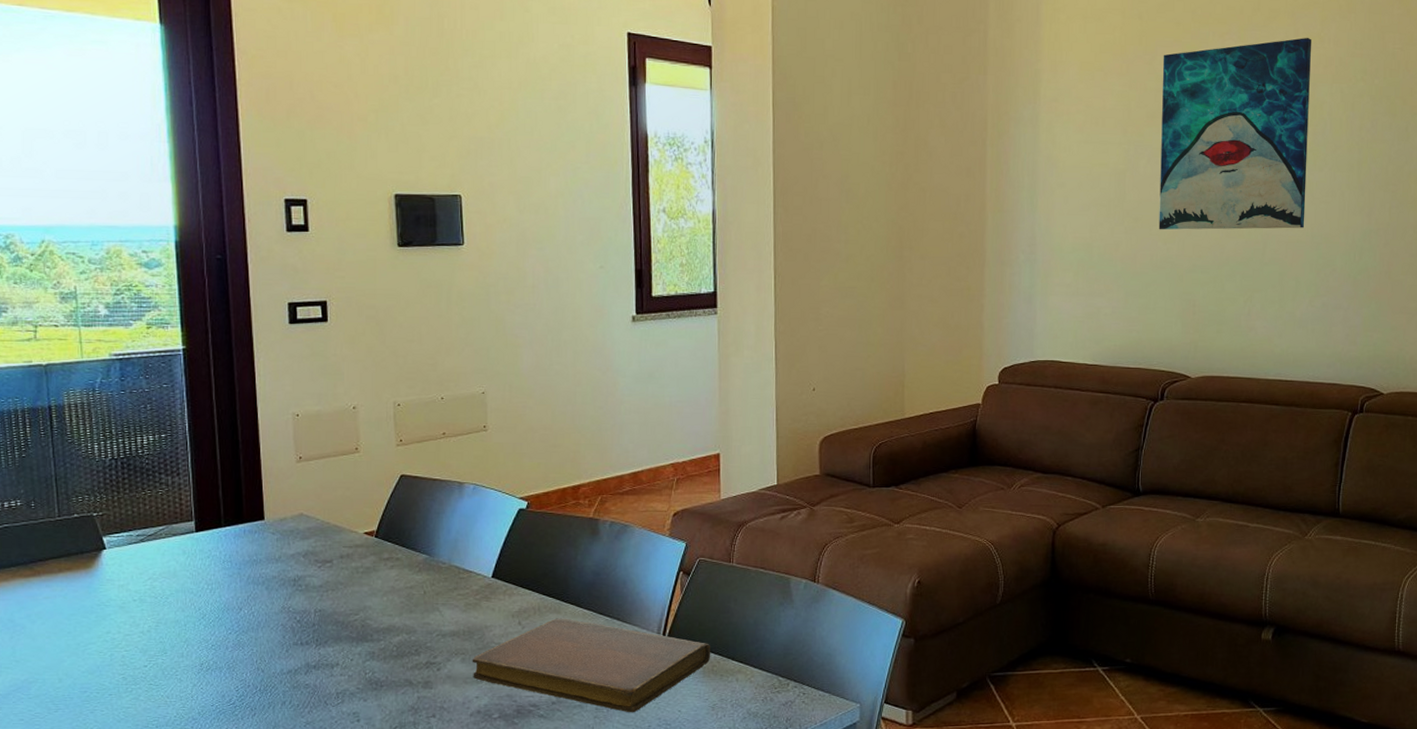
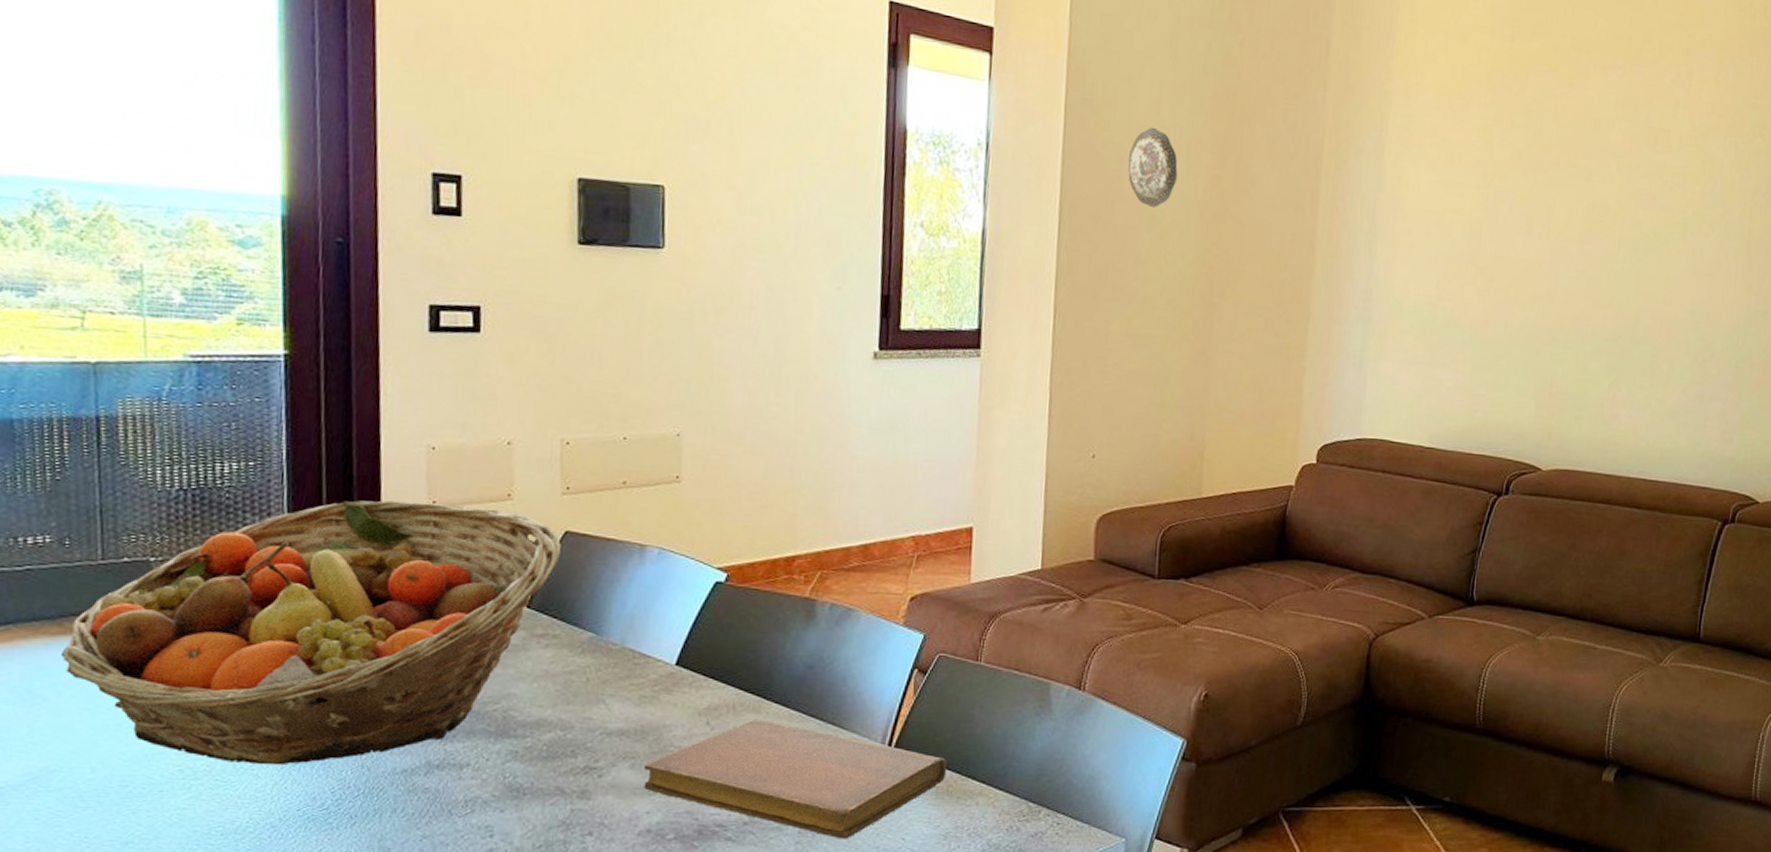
fruit basket: none [33,458,398,671] -> present [62,500,561,765]
decorative plate: none [826,117,868,183] -> present [1128,128,1178,208]
wall art: present [1158,38,1311,230] -> none [1516,80,1706,304]

